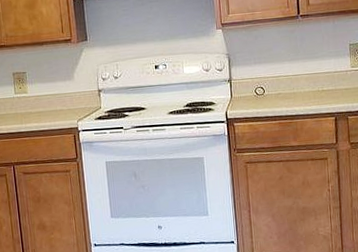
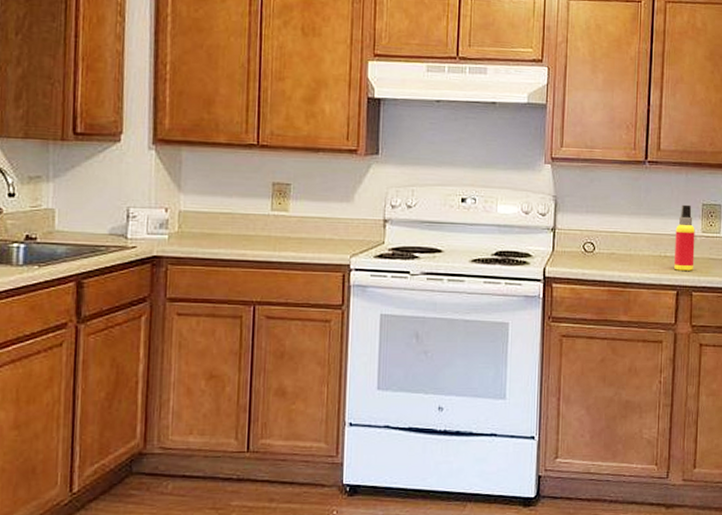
spray bottle: none [329,46,348,101] -> present [674,204,695,271]

